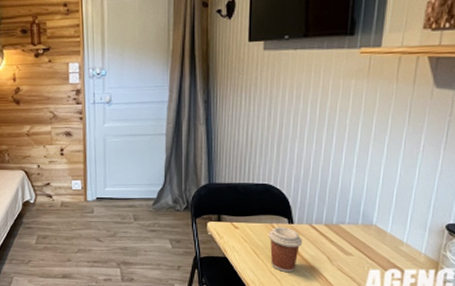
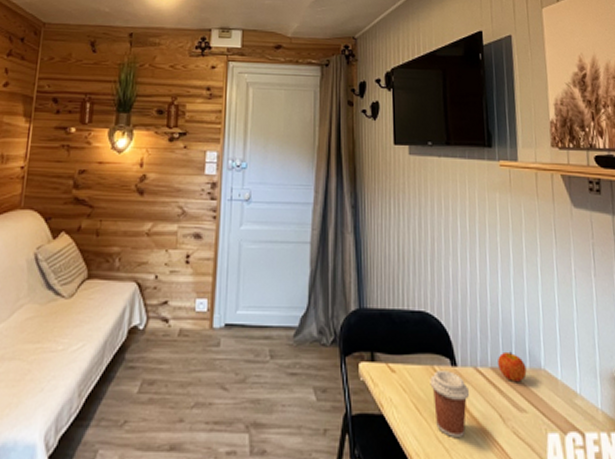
apple: none [332,212,358,234] -> present [498,351,527,381]

